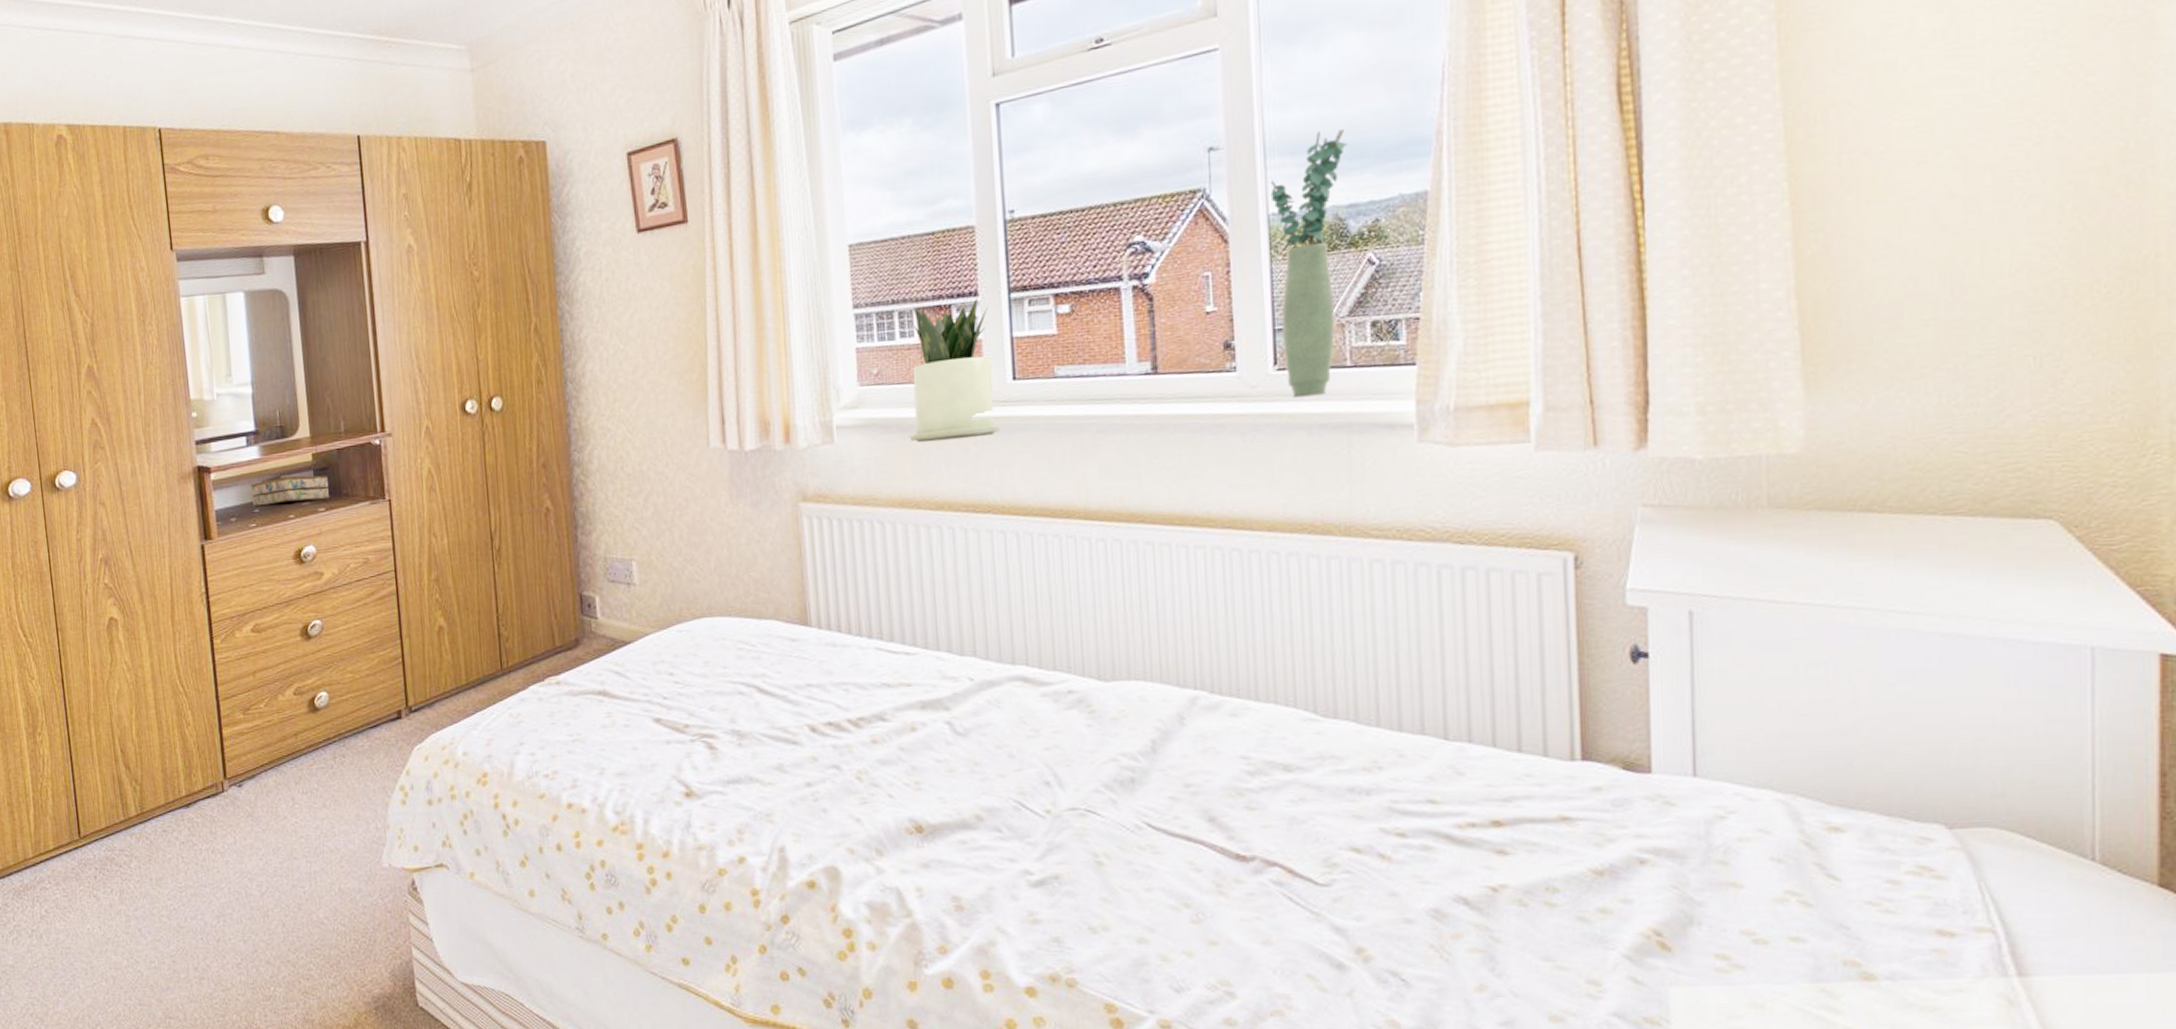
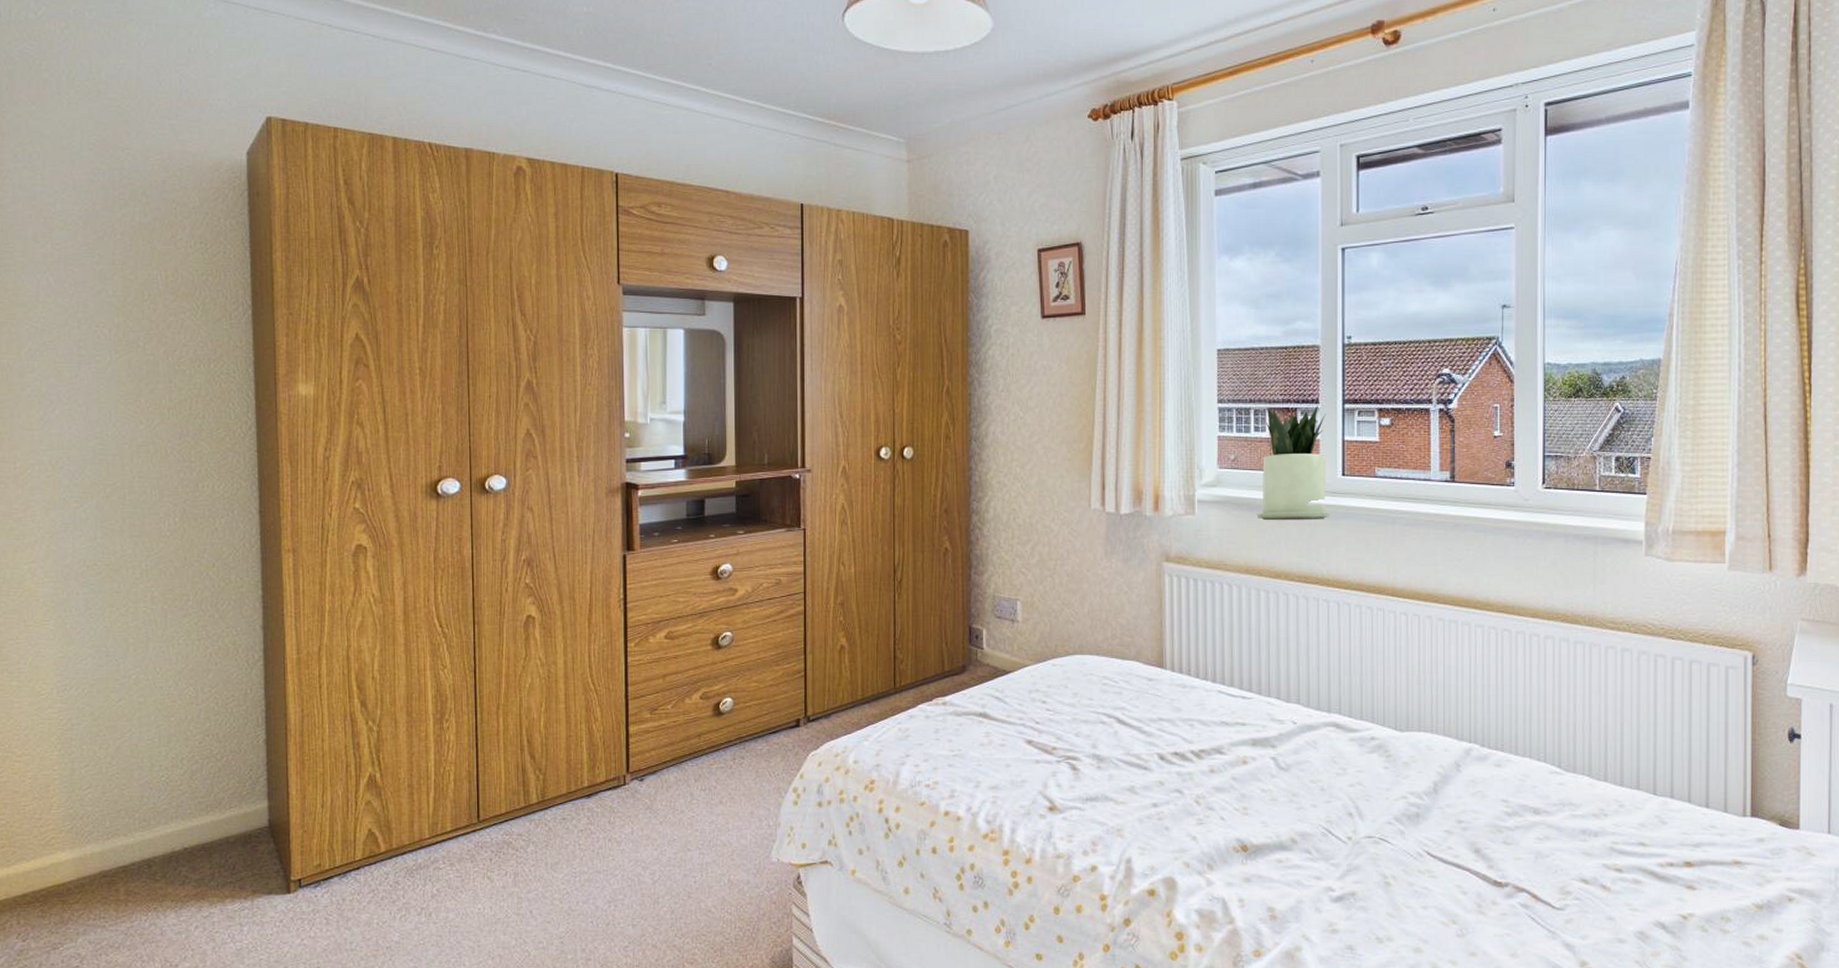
decorative box: present [250,475,329,508] -> none [675,499,750,526]
vase: present [1270,129,1348,398] -> none [1547,302,1605,512]

